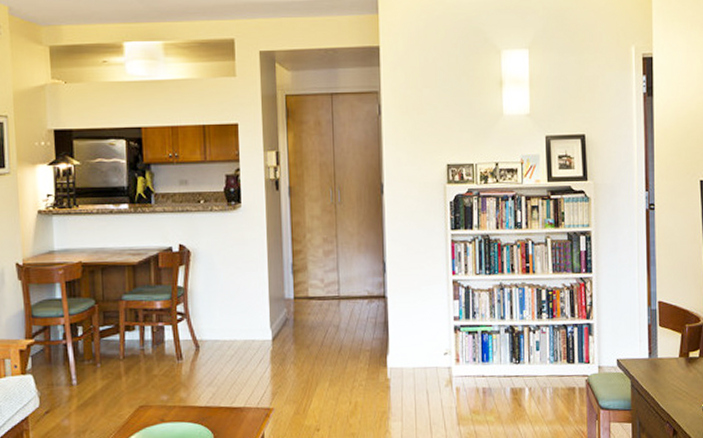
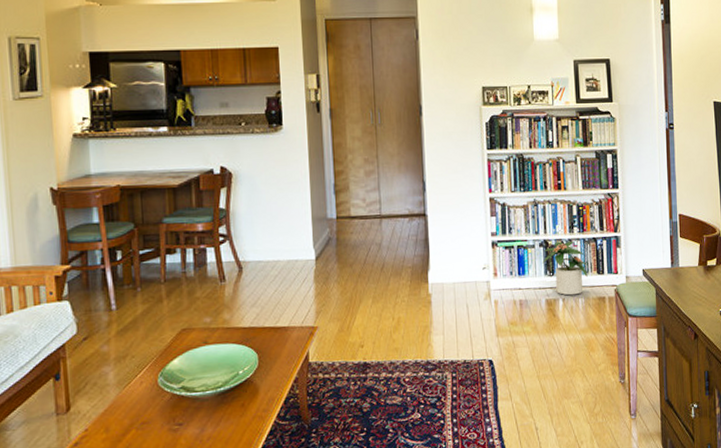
potted plant: none [508,327,558,385] -> present [542,241,589,296]

